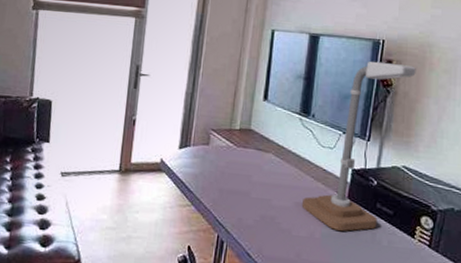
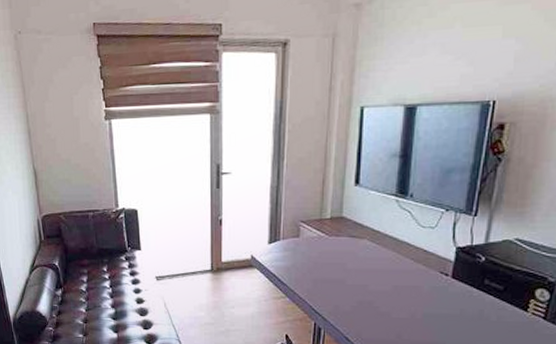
desk lamp: present [301,61,416,232] -> none [401,126,534,311]

